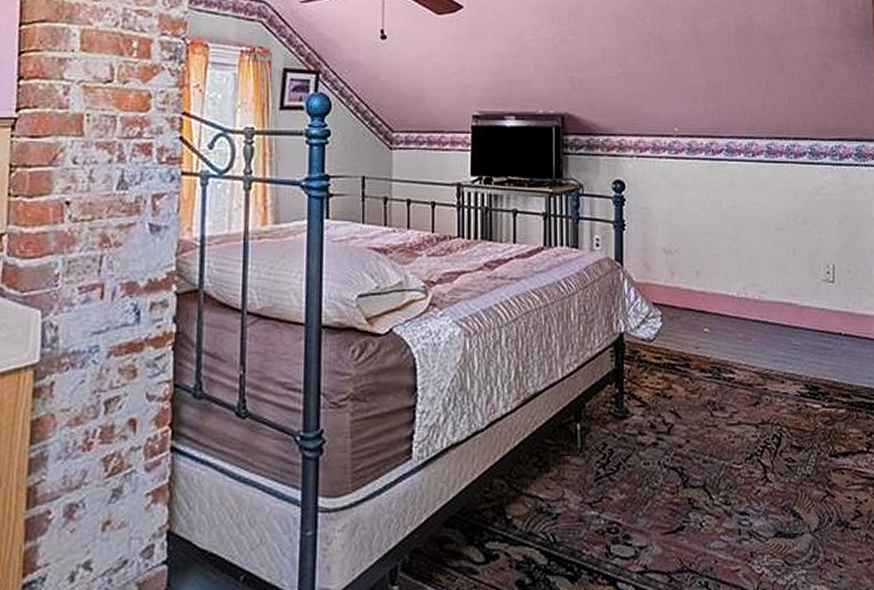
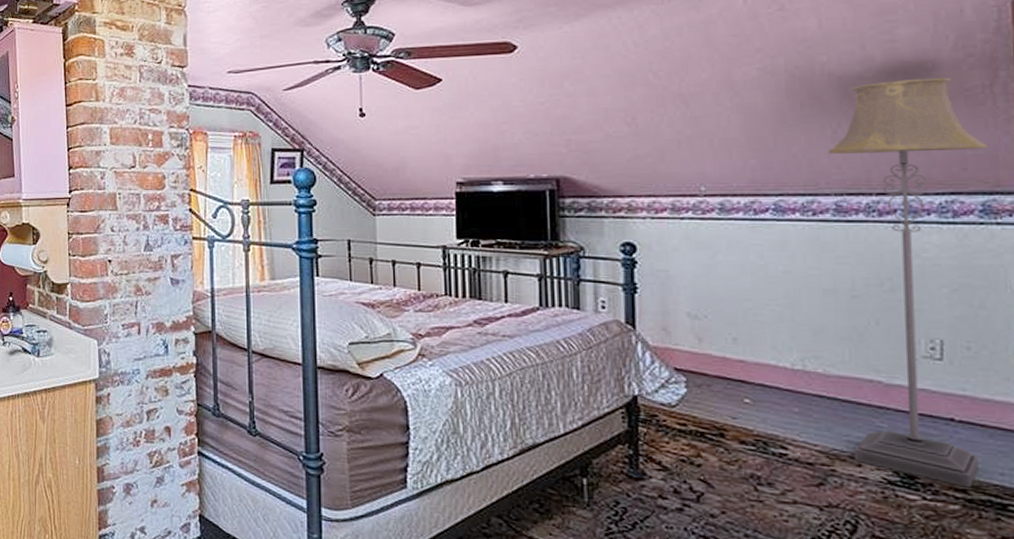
floor lamp: none [762,42,858,393] -> present [827,77,986,488]

